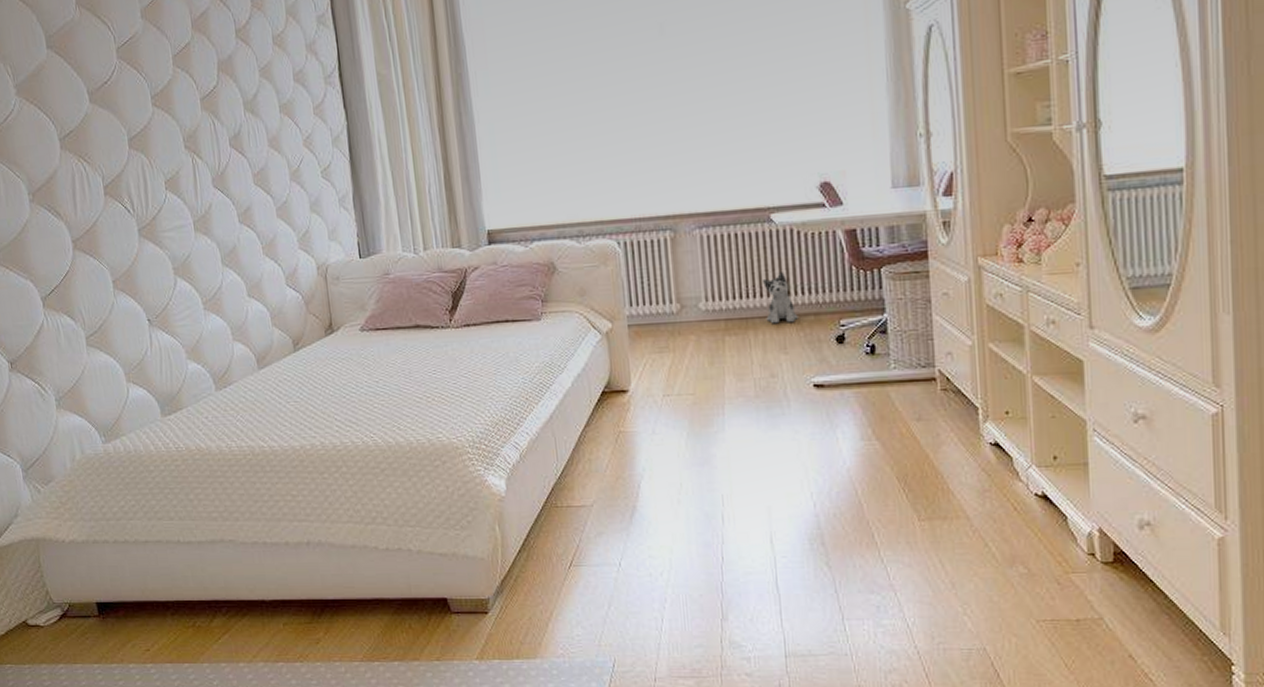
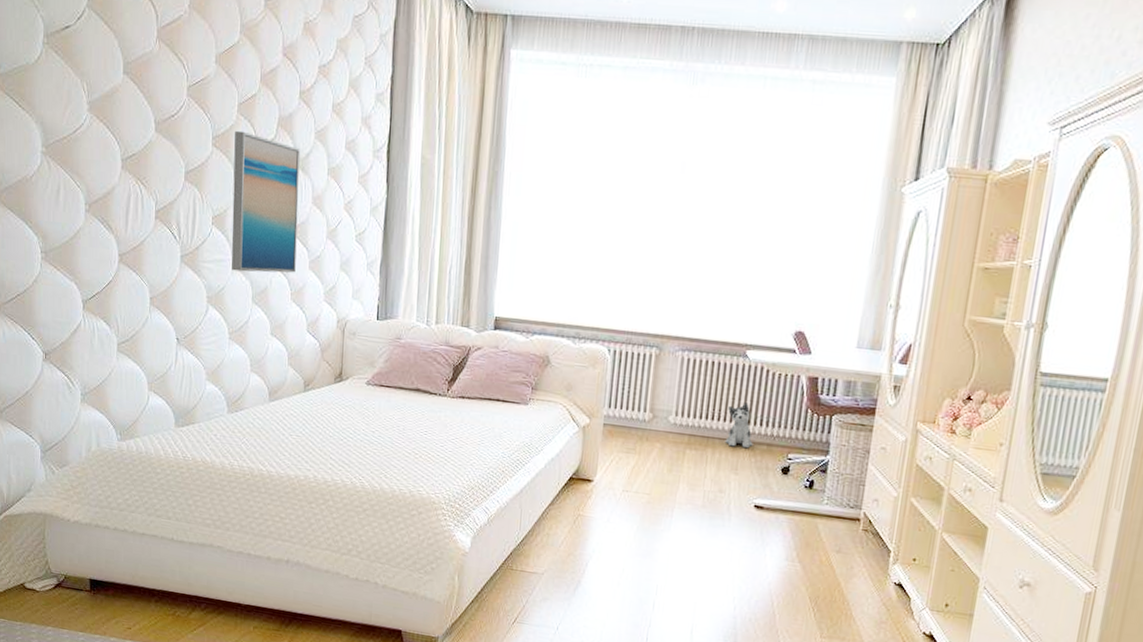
wall art: none [174,83,263,235] -> present [231,130,300,273]

